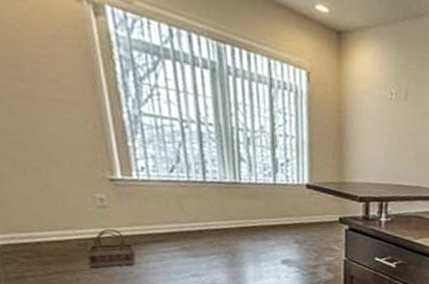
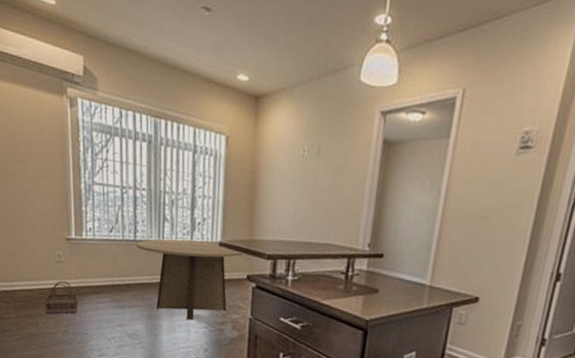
dining table: none [207,180,334,266] -> present [137,239,243,321]

